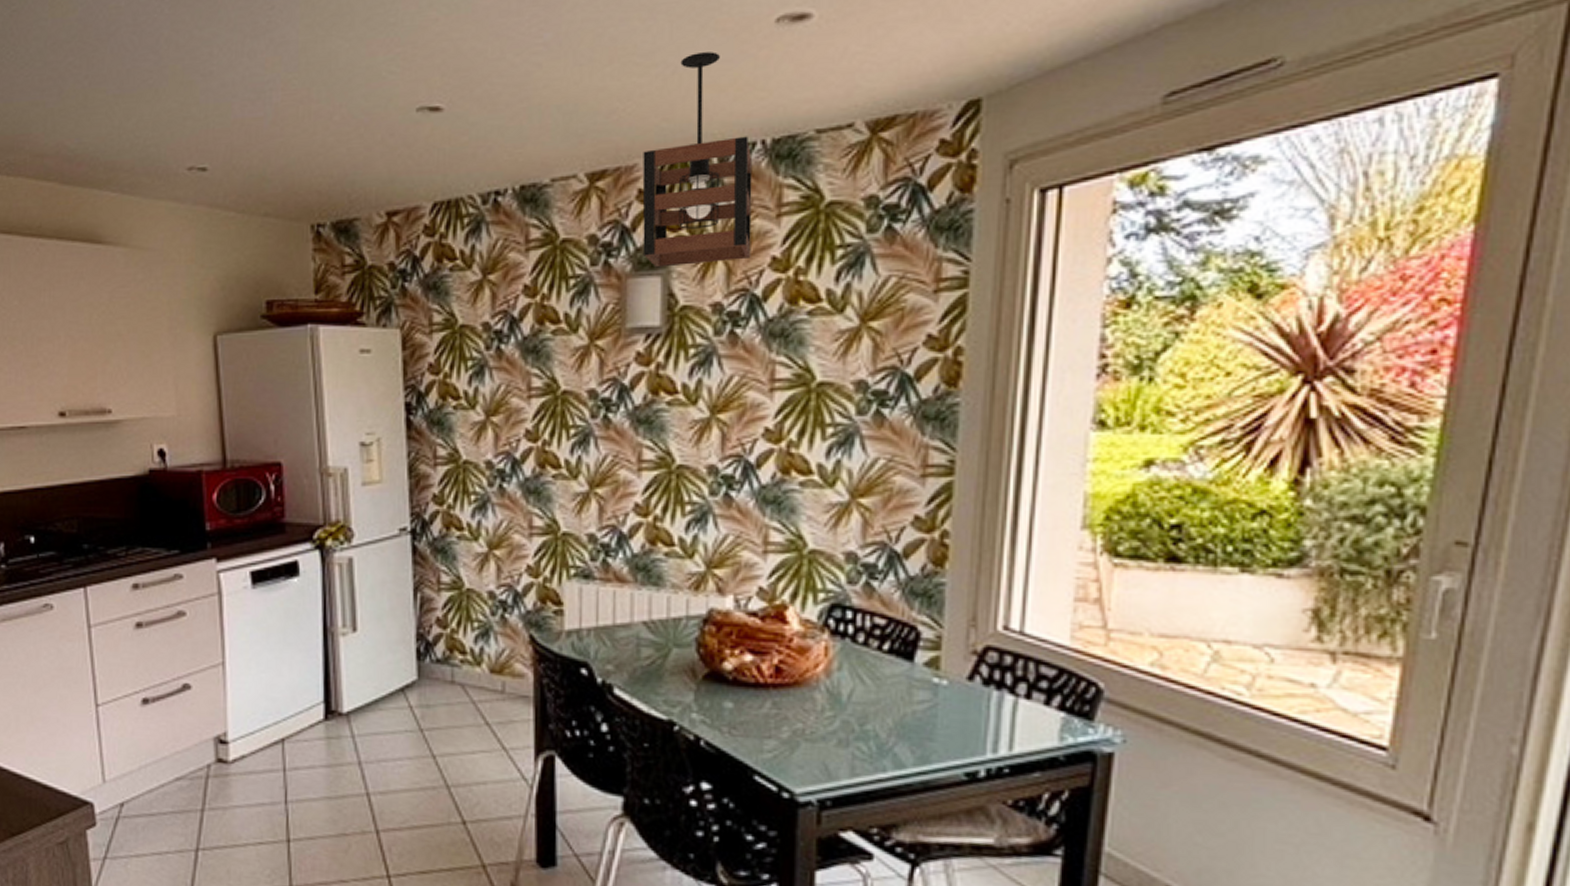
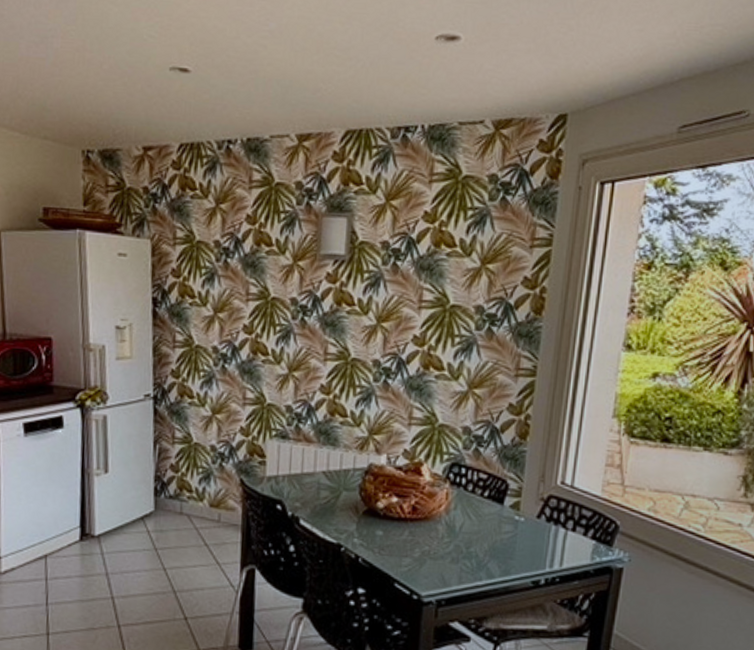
pendant light: present [642,52,753,268] -> none [334,54,415,212]

